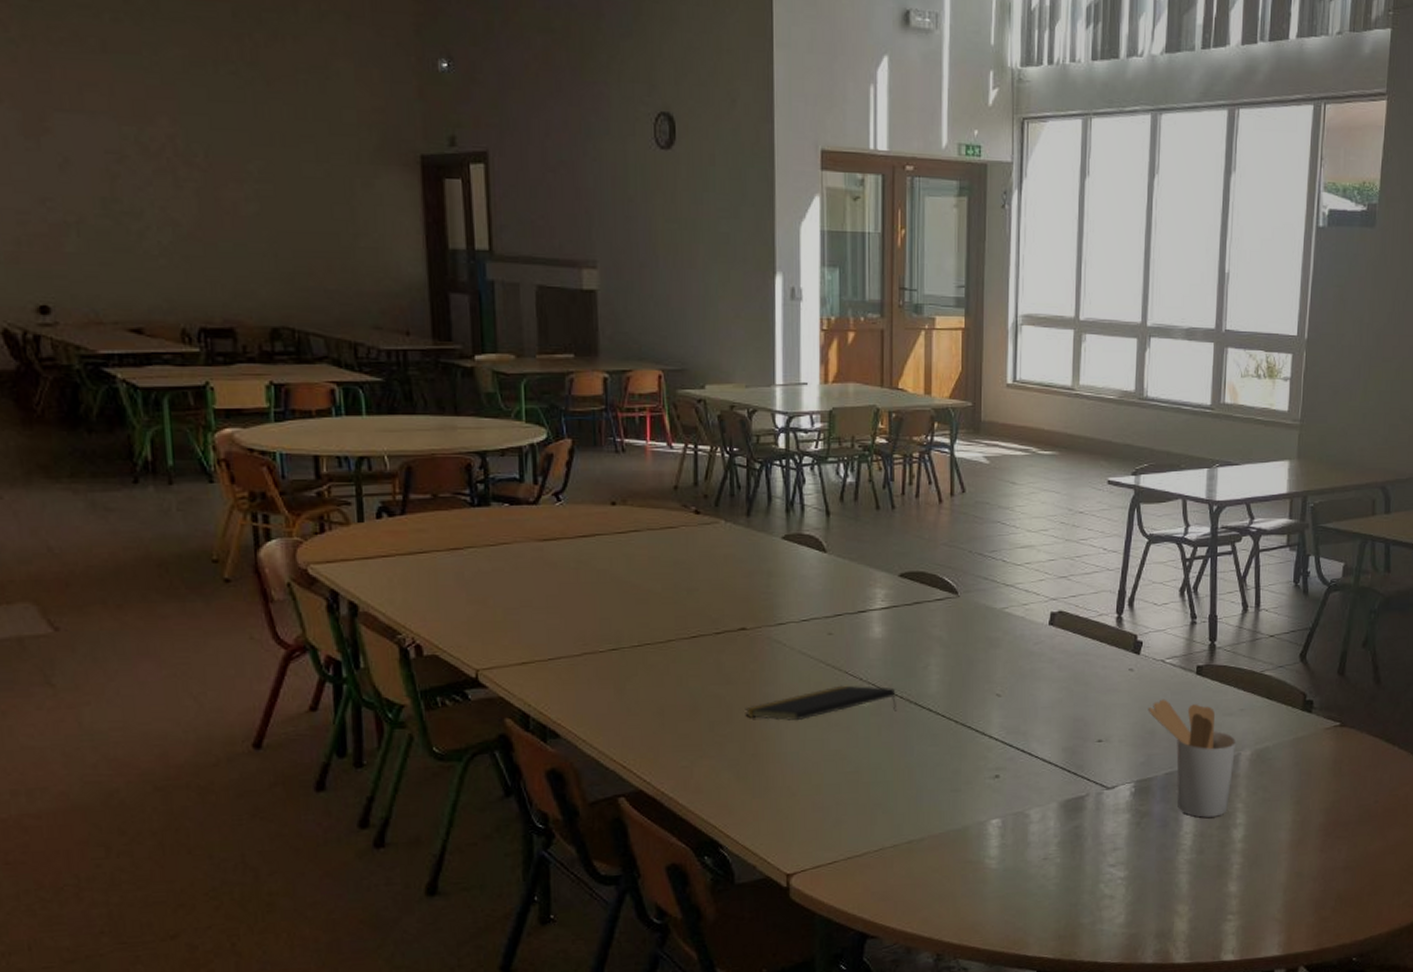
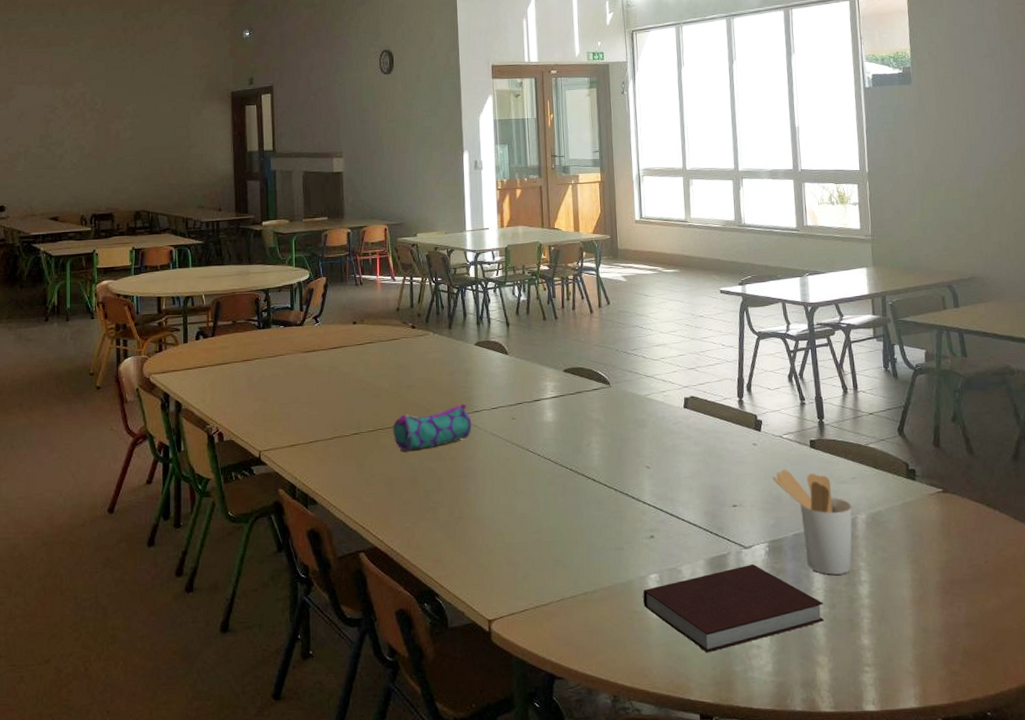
pencil case: none [666,614,774,672] -> present [393,404,472,451]
notepad: present [745,685,896,721] -> none [452,460,568,490]
notebook: none [981,806,1191,905] -> present [643,563,825,653]

